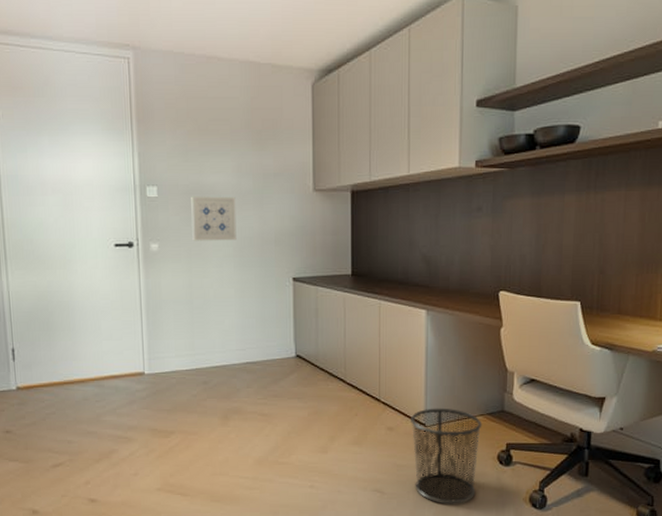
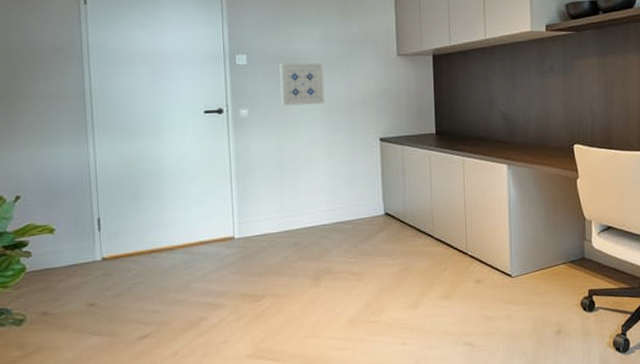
waste bin: present [411,408,482,504] -> none [497,258,565,353]

